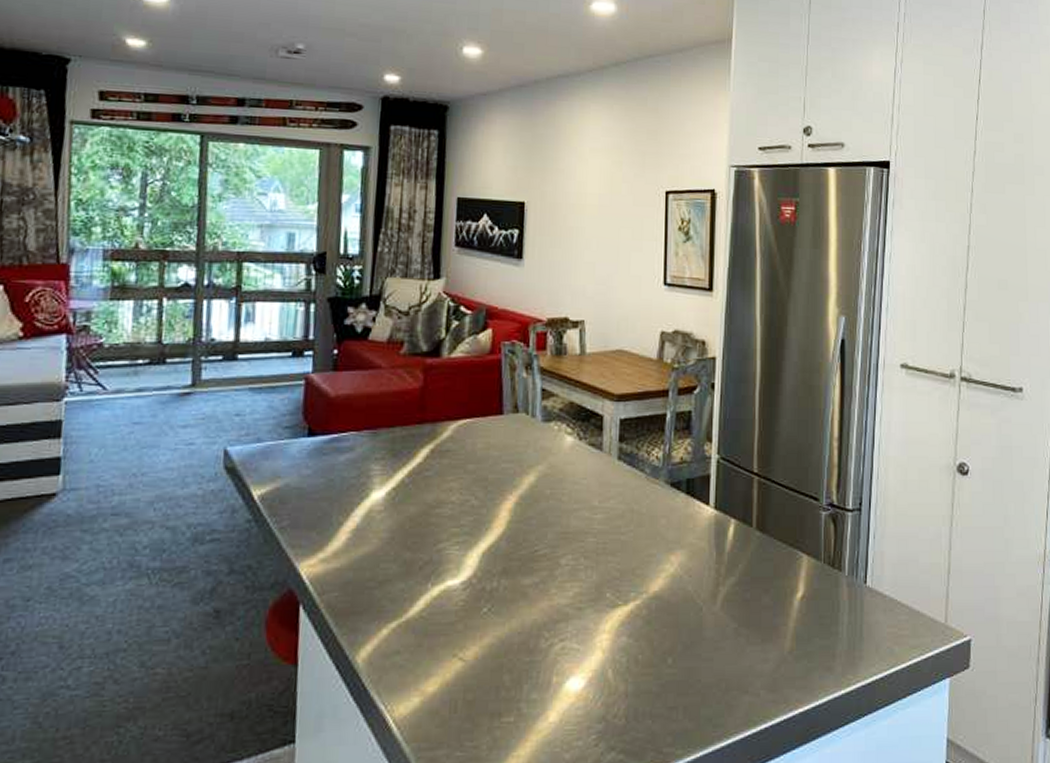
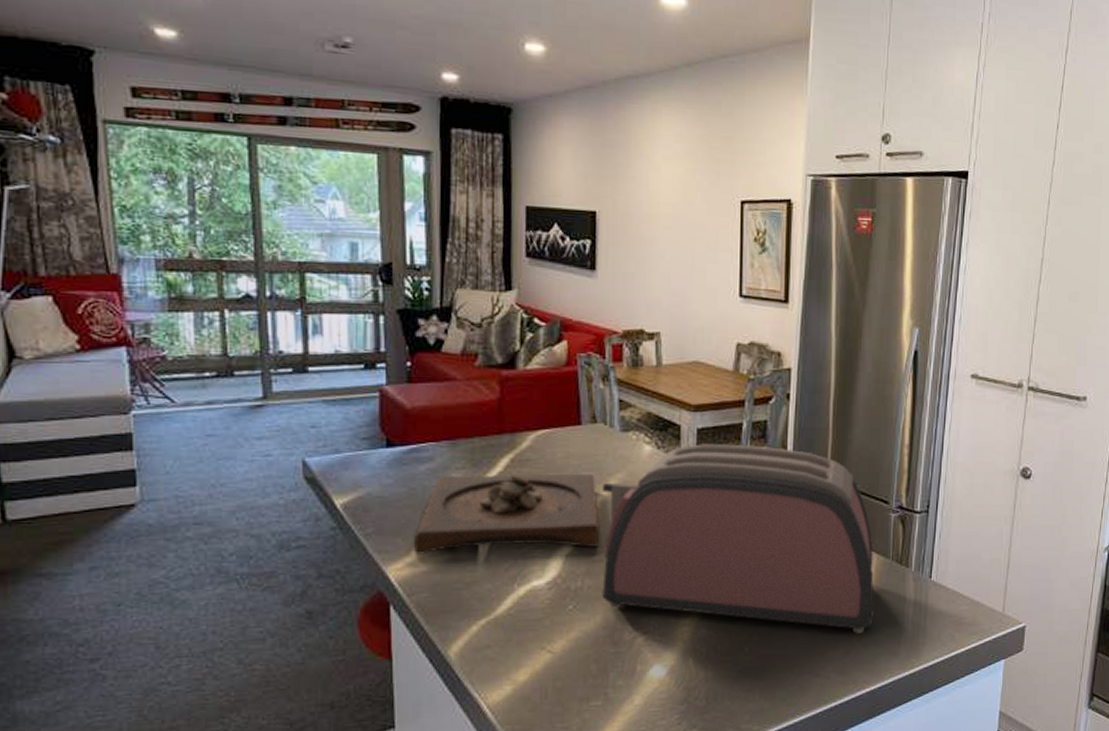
wooden tray: none [327,464,519,550] -> present [413,473,600,555]
toaster: none [518,435,806,645] -> present [601,444,875,634]

